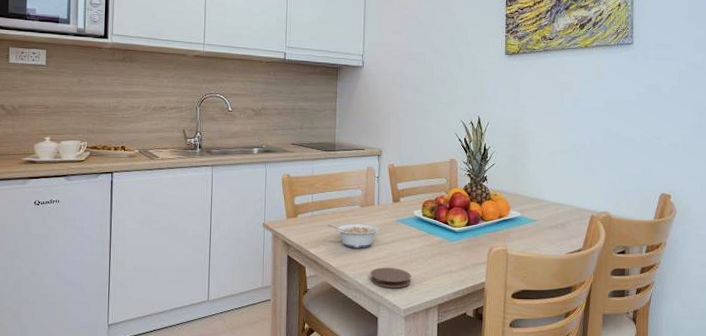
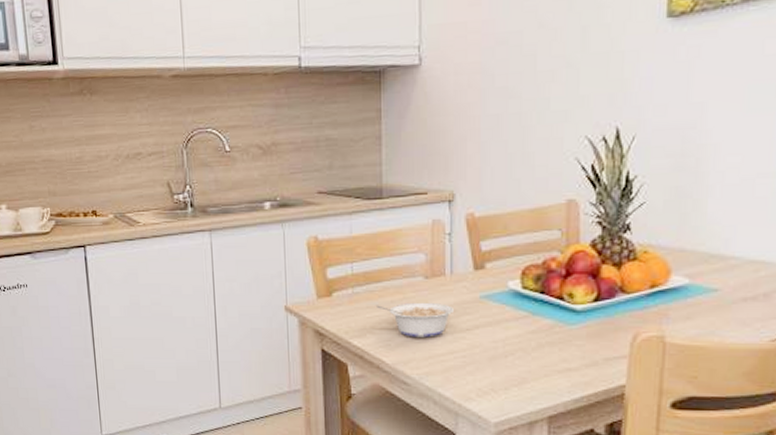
coaster: present [370,267,411,288] -> none [442,364,505,393]

